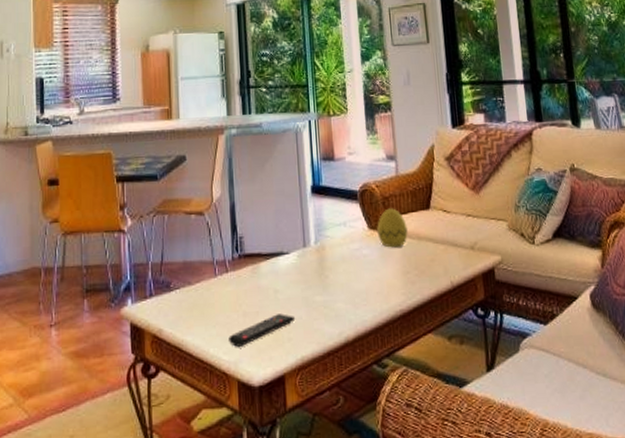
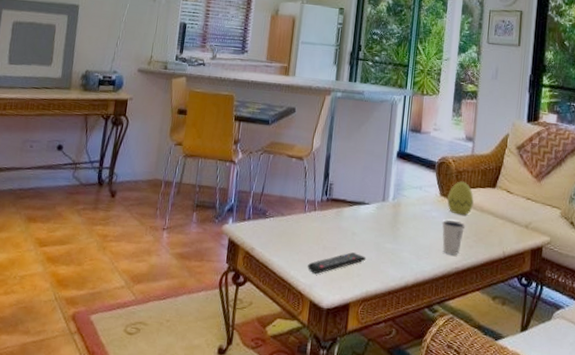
dixie cup: none [375,255,403,296] -> present [442,219,466,255]

